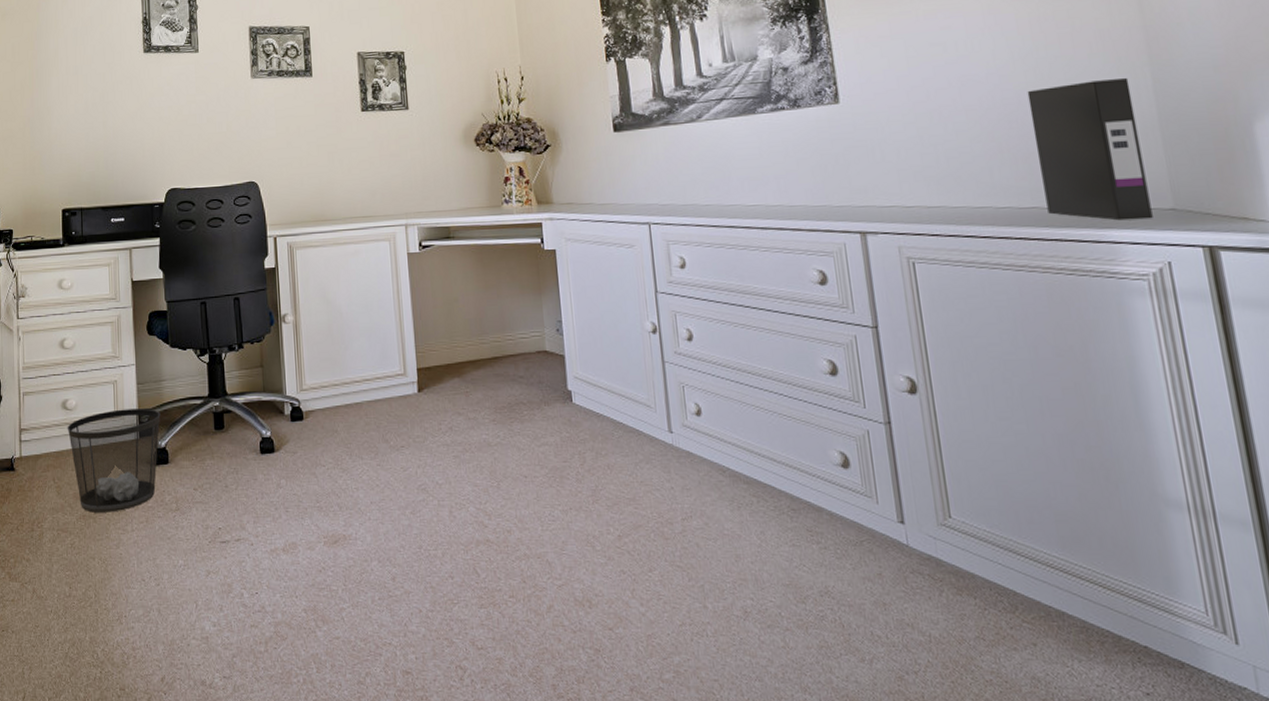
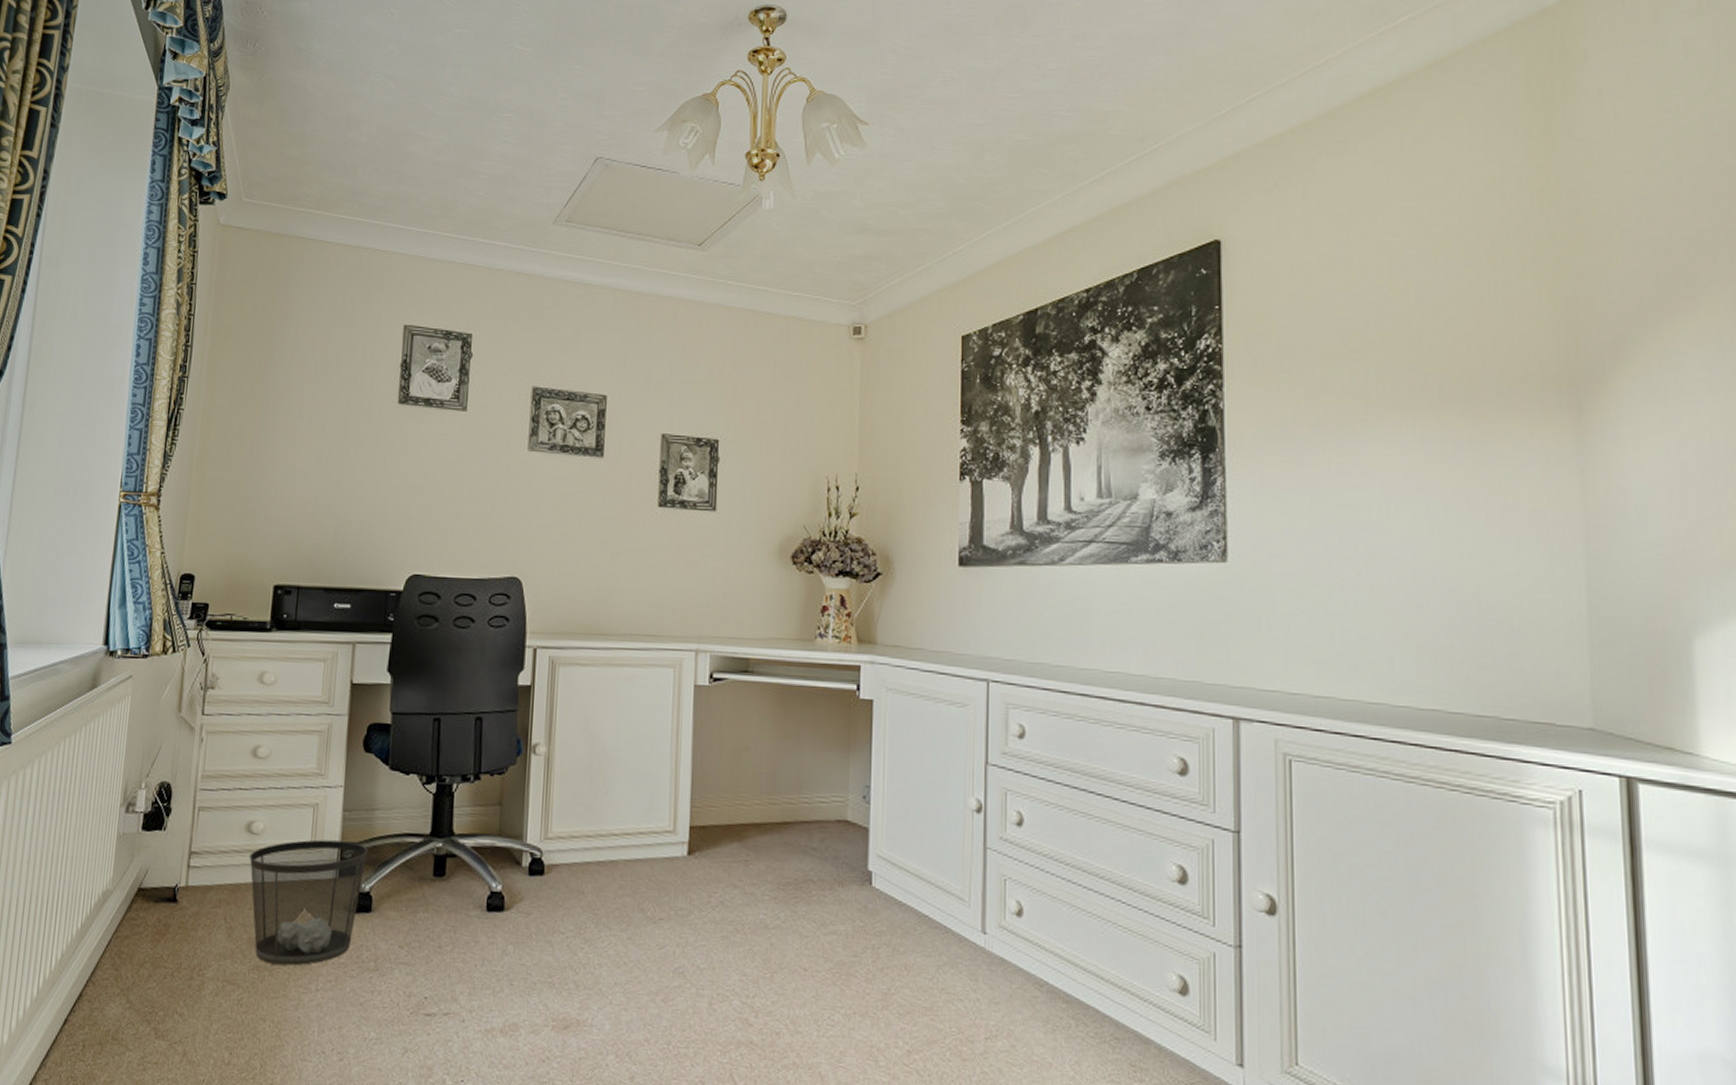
binder: present [1027,78,1153,221] -> none [1443,569,1568,738]

